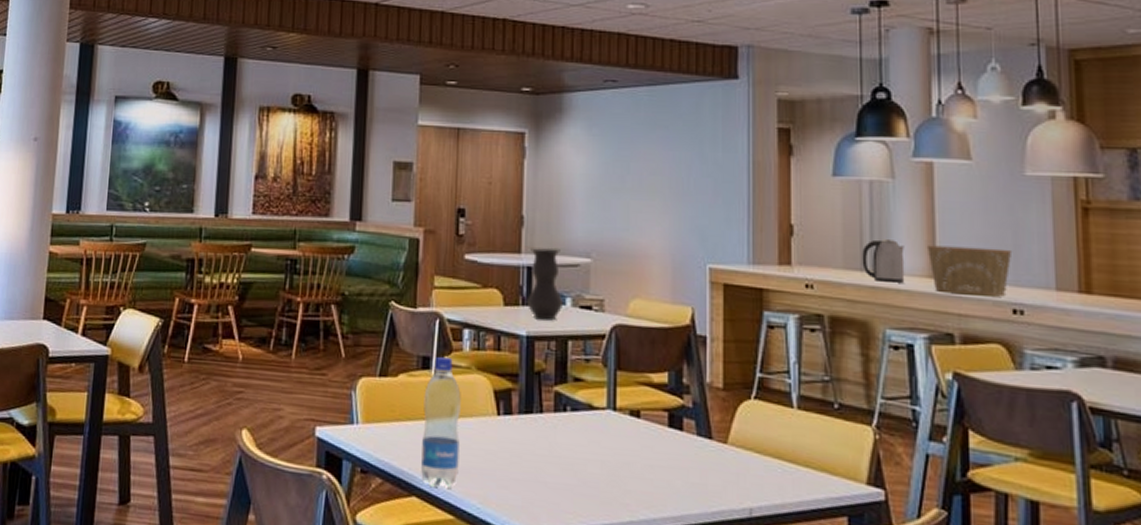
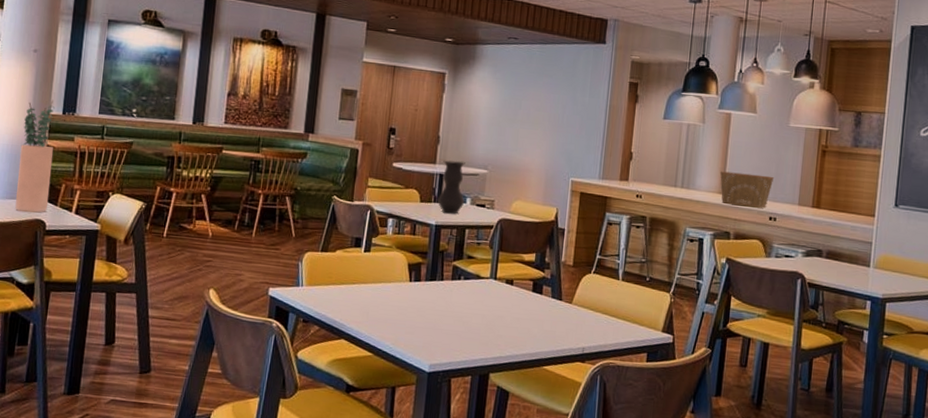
vase: none [15,196,58,337] -> present [15,99,55,213]
bottle: present [421,356,461,488] -> none [349,238,384,333]
kettle: present [862,238,905,284] -> none [676,165,705,197]

